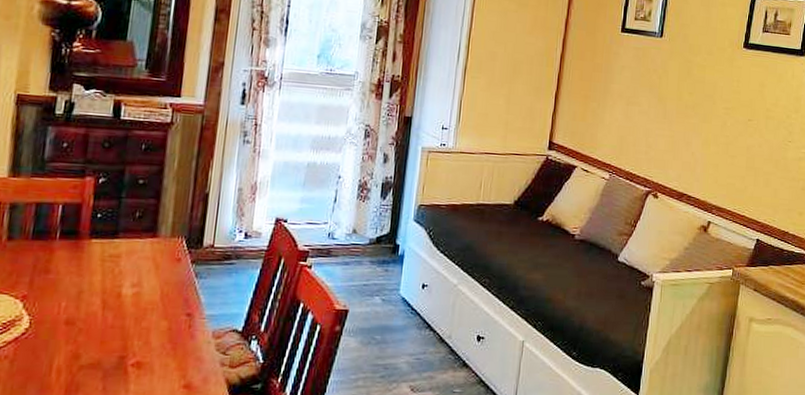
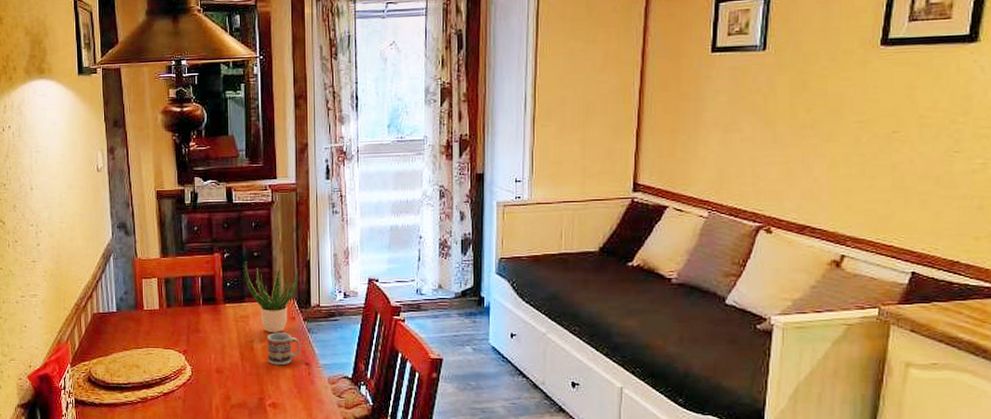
potted plant: none [122,190,193,276] -> present [245,262,299,332]
cup: none [138,276,184,316] -> present [266,332,301,366]

